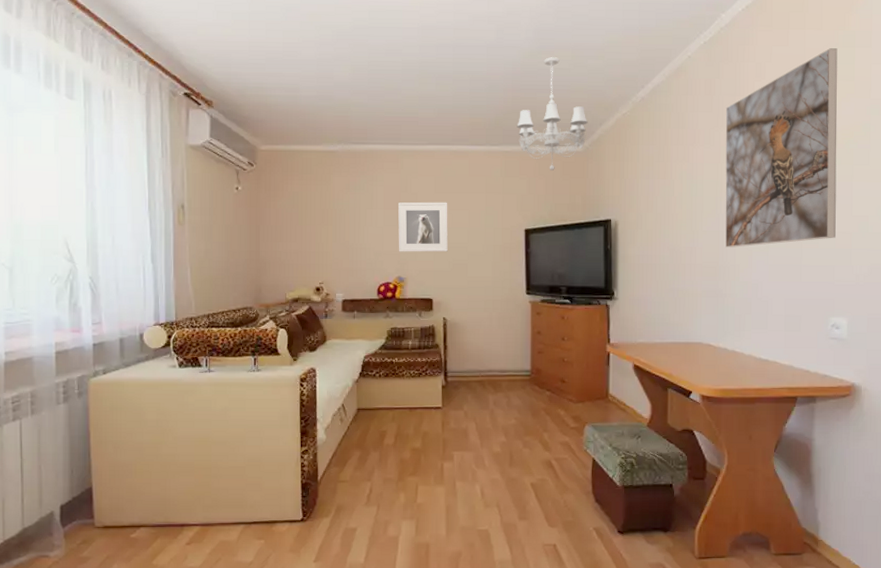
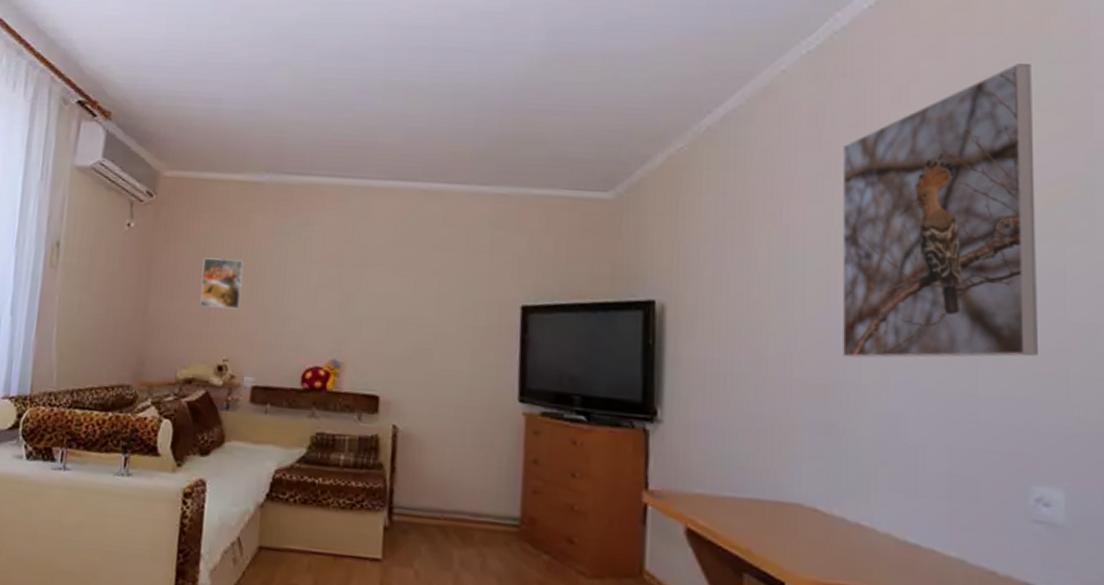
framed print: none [297,209,329,246] -> present [200,257,245,310]
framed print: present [398,202,448,252] -> none [335,256,411,330]
chandelier: present [517,57,588,170] -> none [516,67,624,224]

